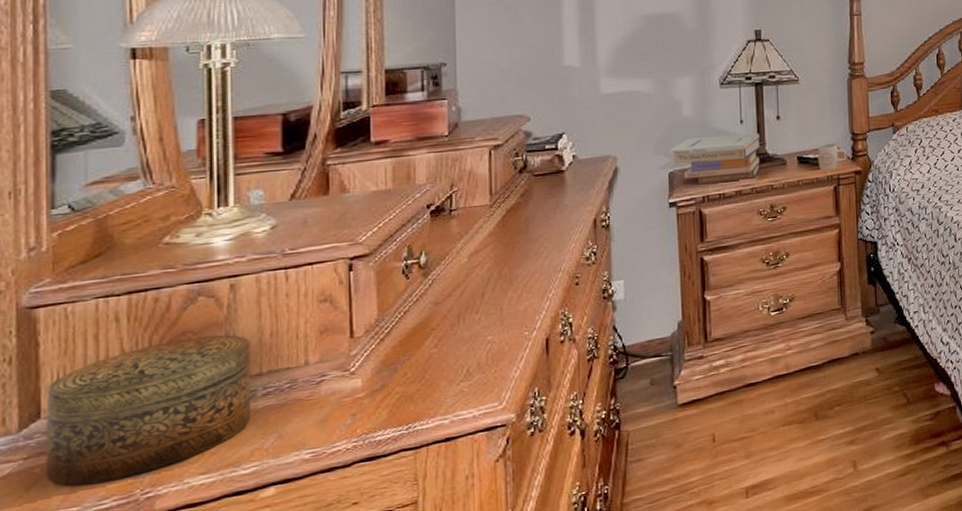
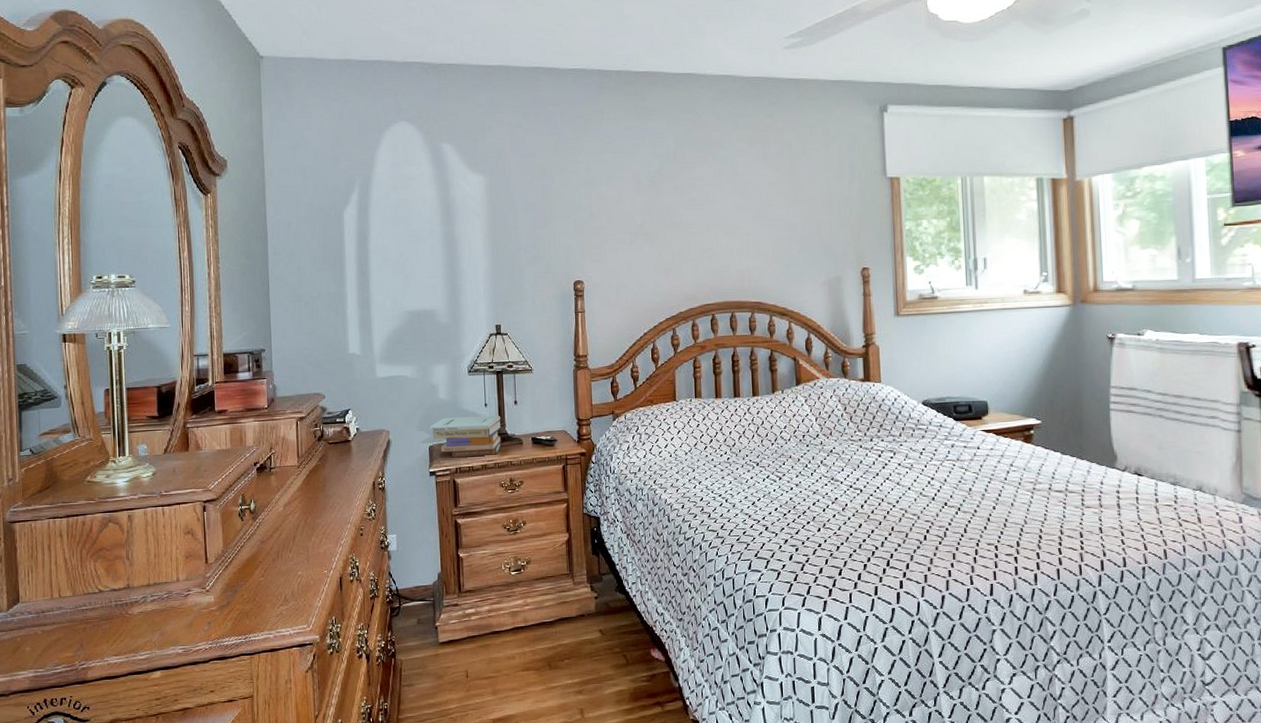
decorative box: present [45,334,252,486] -> none [22,552,144,653]
mug: present [817,143,847,172] -> none [548,427,574,452]

